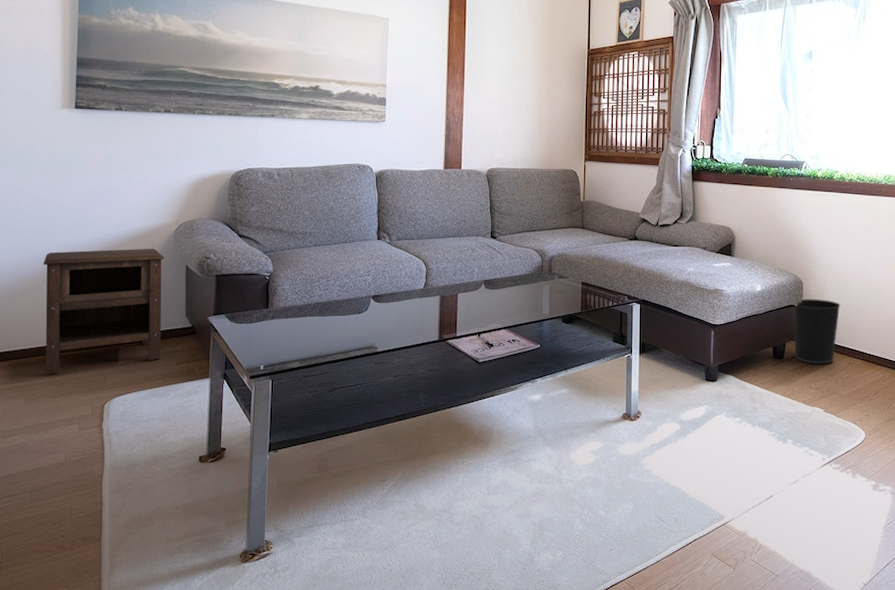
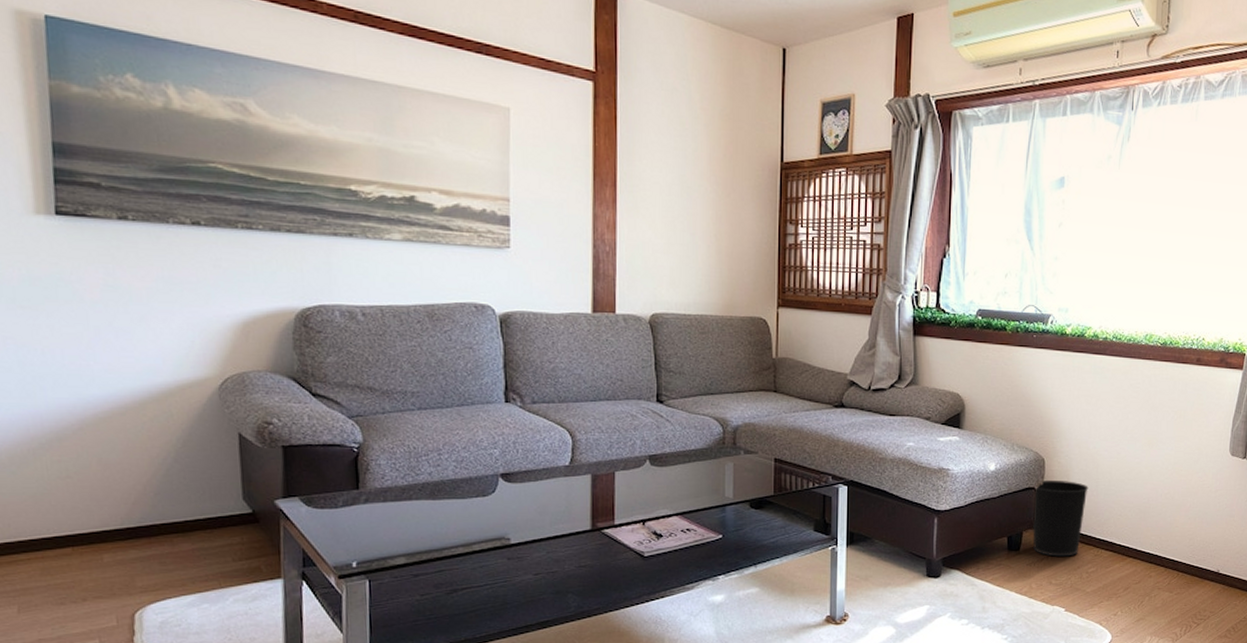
nightstand: present [43,248,164,375] -> none [26,409,212,576]

